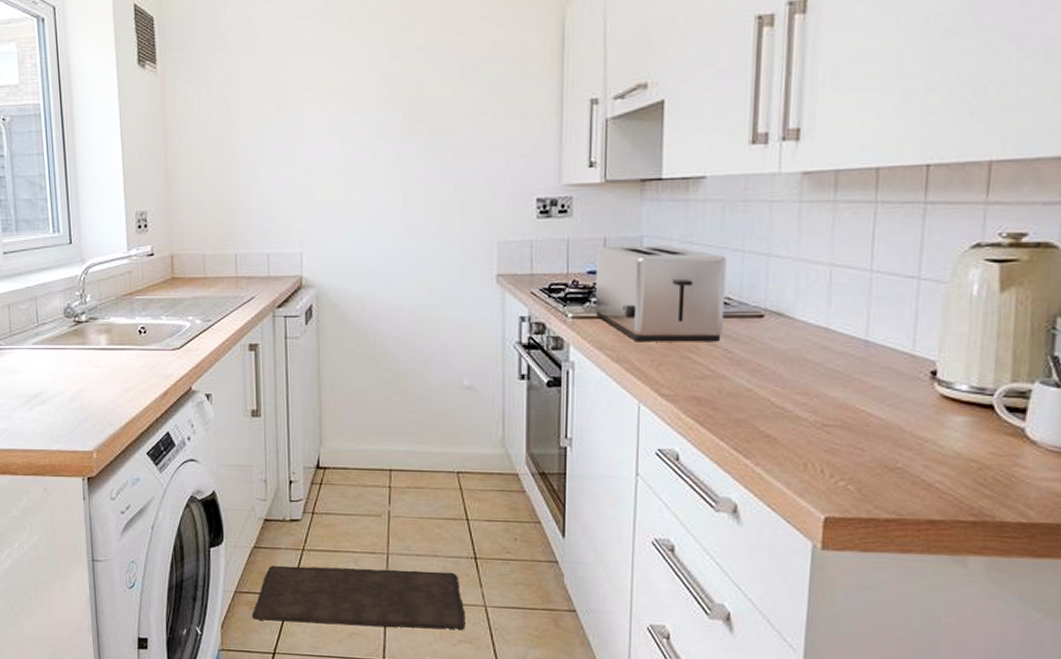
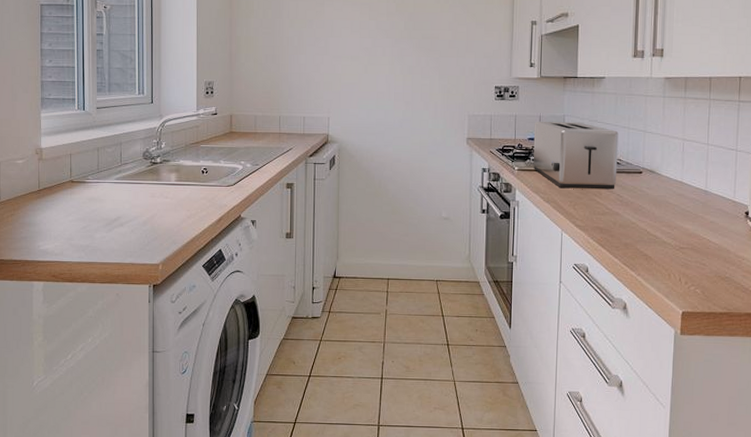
doormat: present [252,565,465,631] -> none [279,353,440,400]

